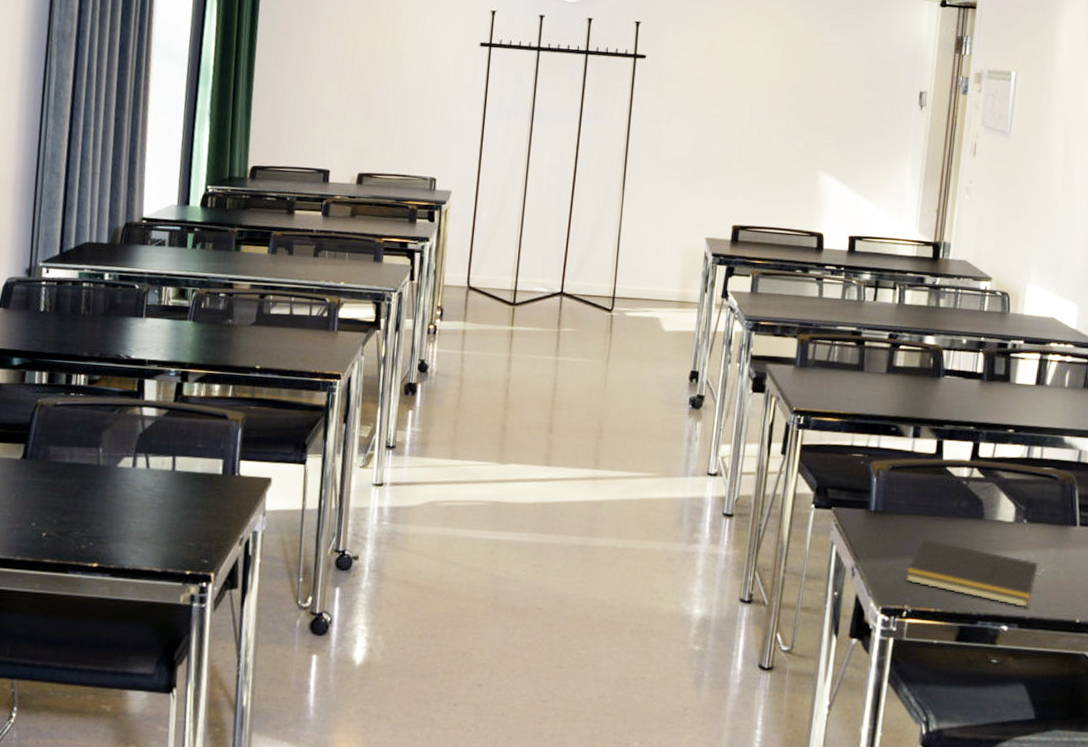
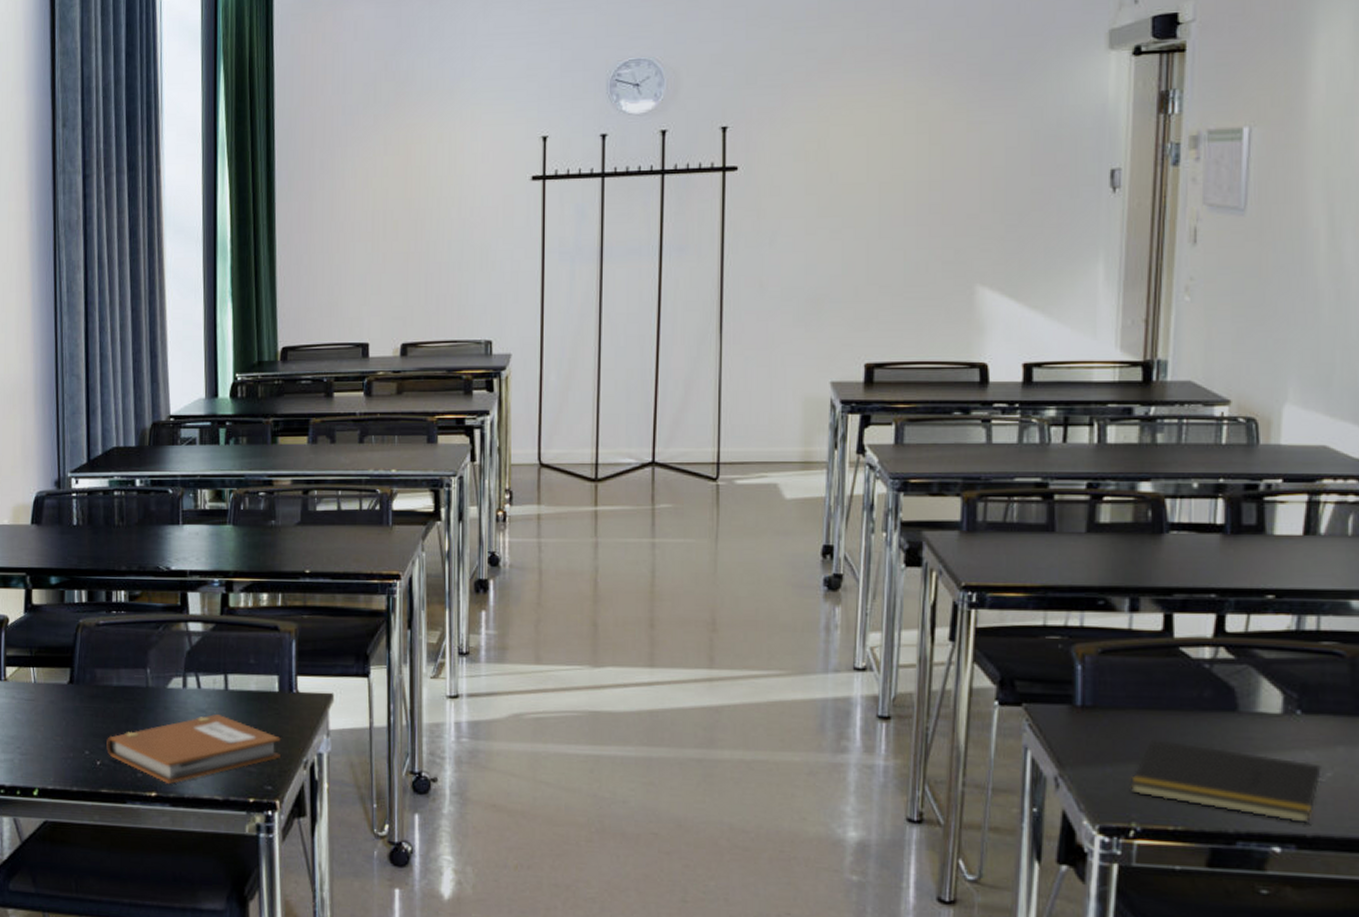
notebook: none [53,493,220,556] -> present [106,714,281,784]

